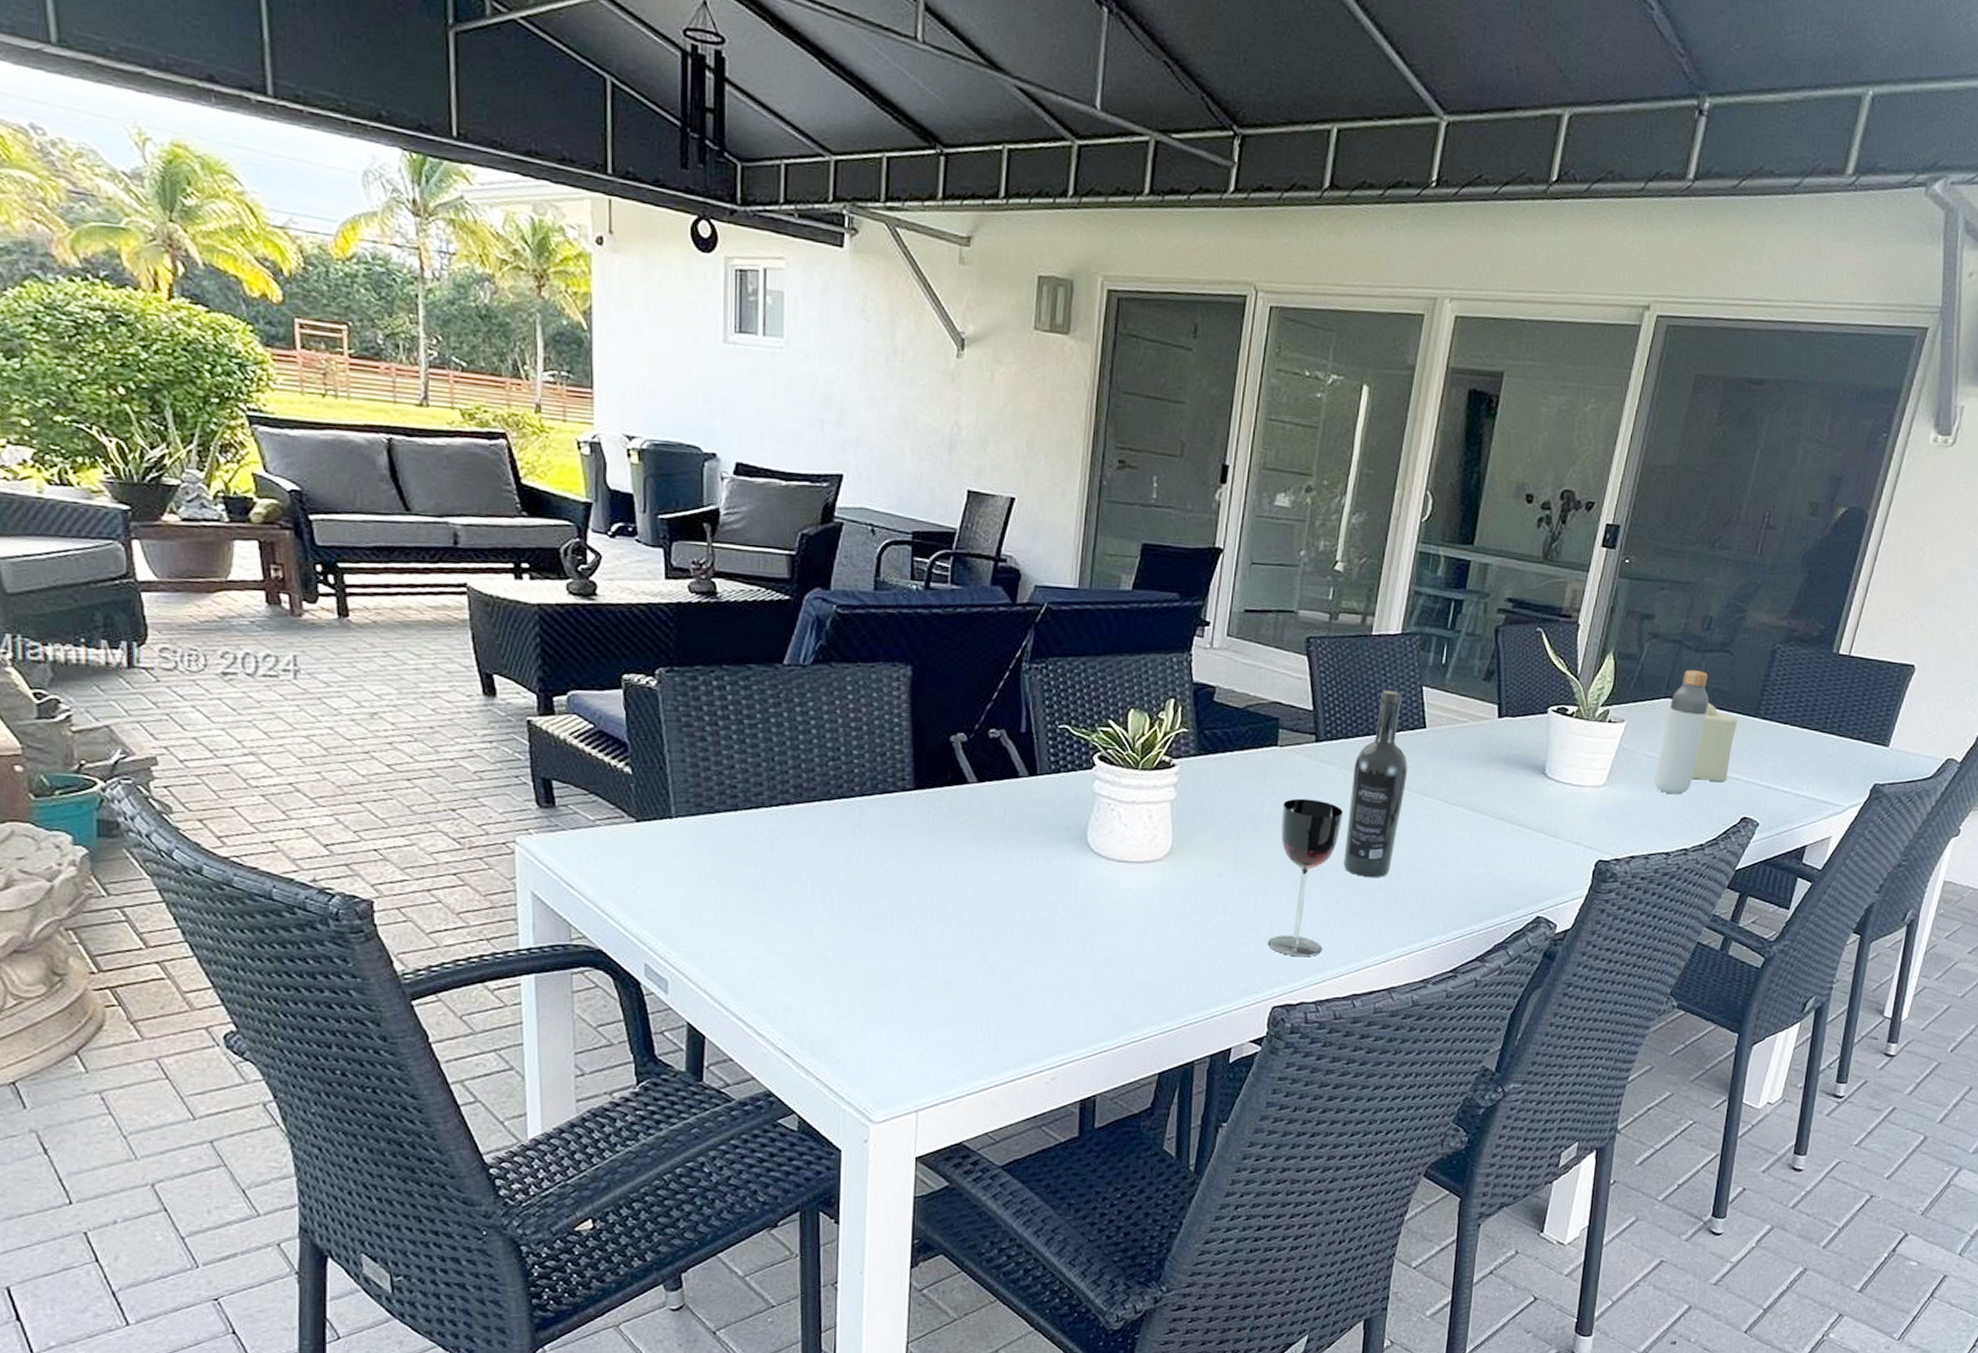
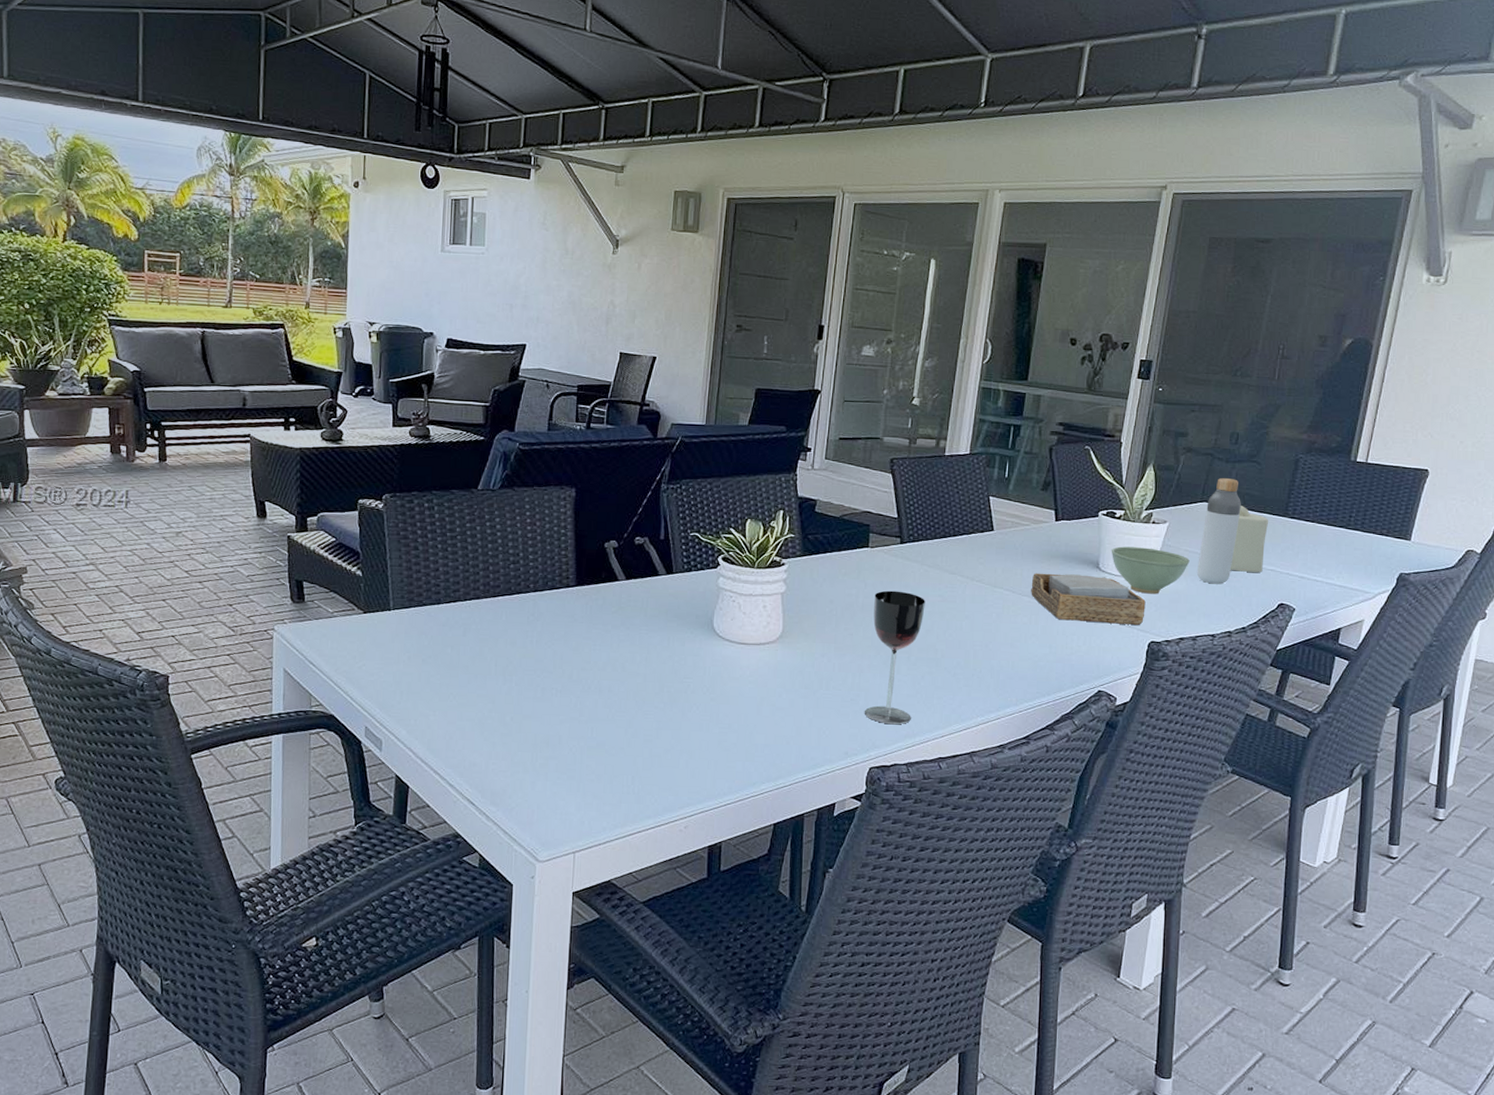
wine bottle: present [1343,689,1409,877] -> none [927,500,980,657]
napkin holder: none [1466,779,1596,842] -> present [1031,573,1146,626]
bowl: none [1559,749,1647,806] -> present [1111,546,1190,594]

